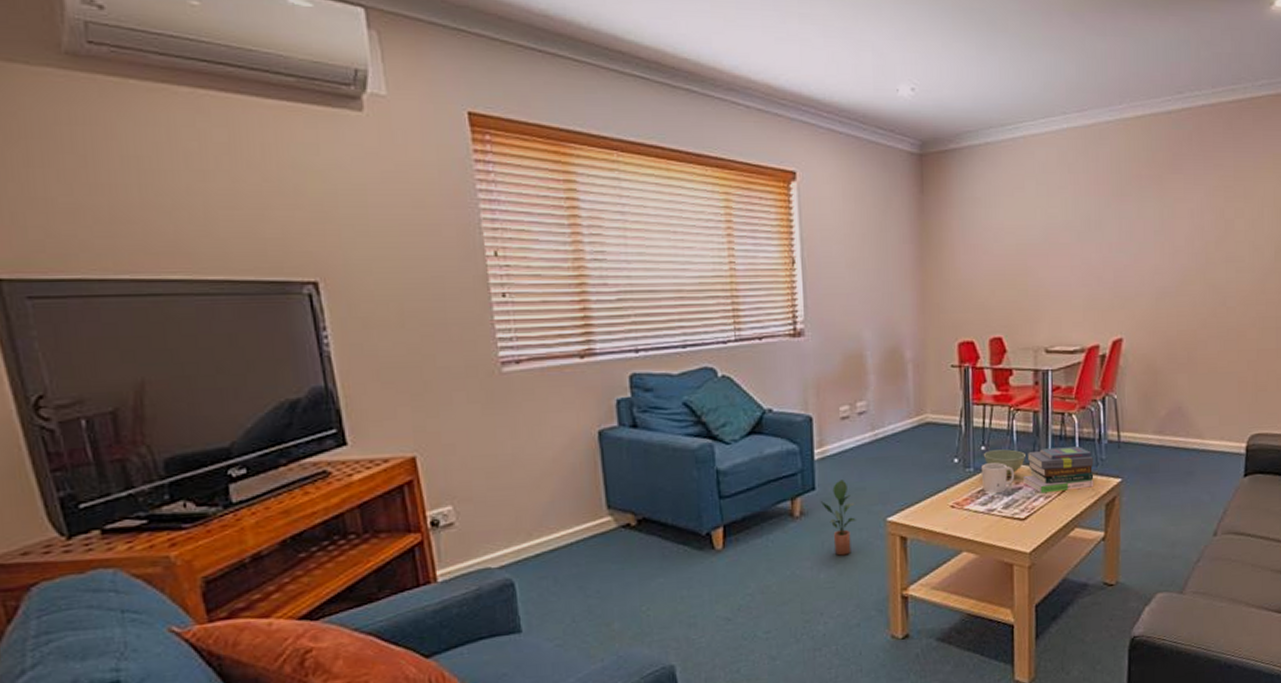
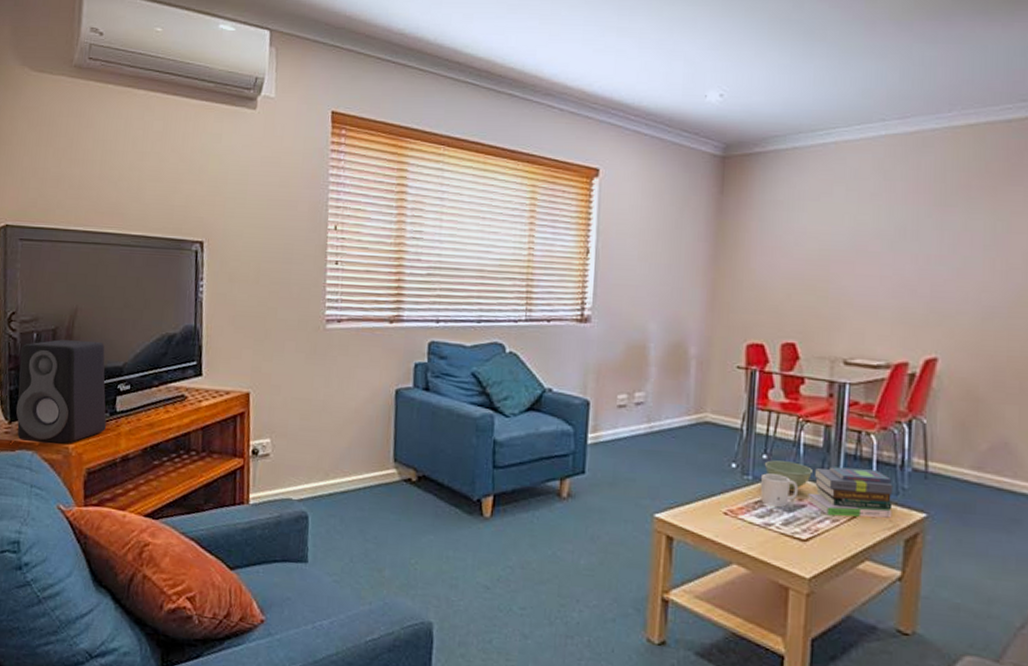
speaker: none [65,419,221,558] -> present [15,339,107,444]
potted plant: present [821,479,856,556] -> none [589,467,623,545]

